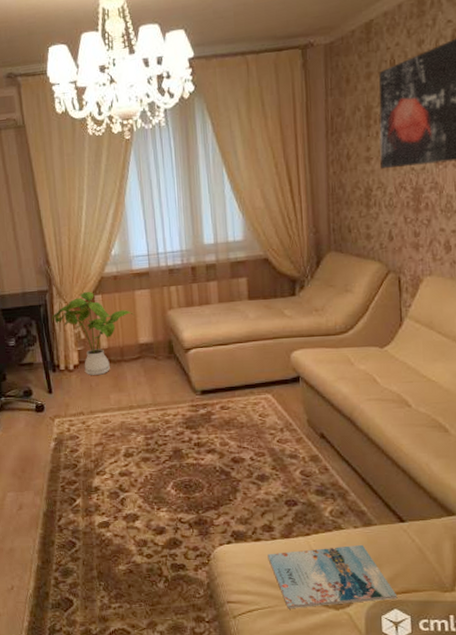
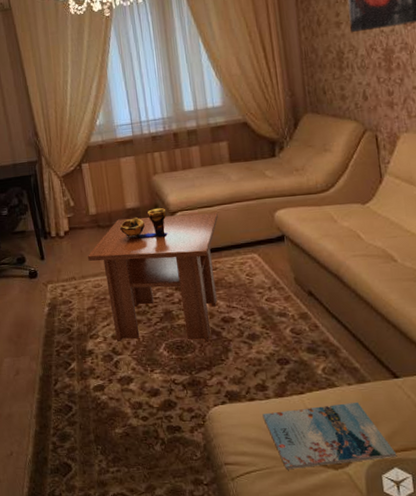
house plant: present [52,291,135,375] -> none [42,160,121,241]
coffee table: none [97,351,233,483] -> present [88,213,218,343]
decorative bowl: none [132,344,182,375] -> present [120,208,169,238]

